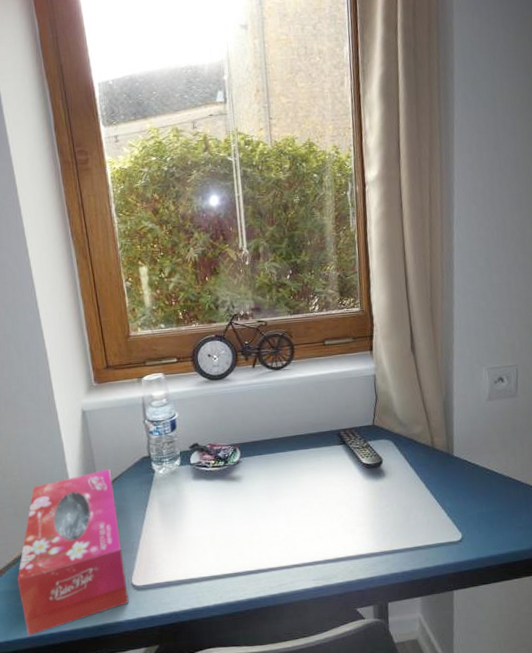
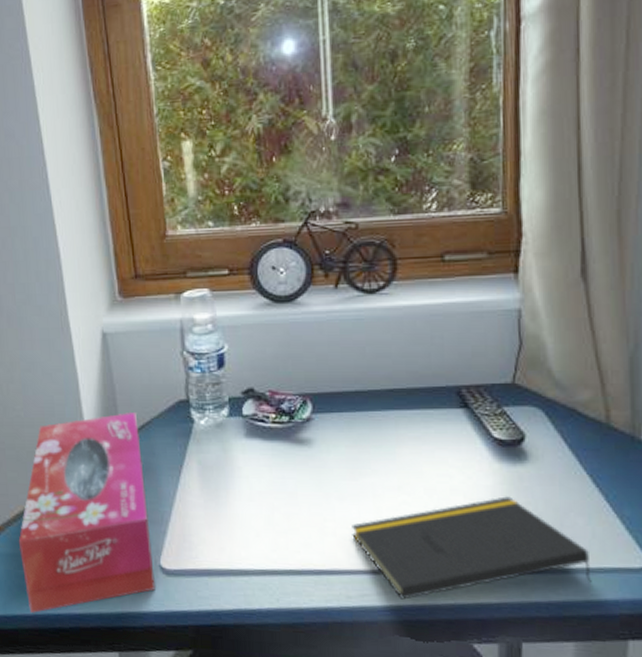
notepad: none [271,502,429,584] -> present [352,496,592,600]

